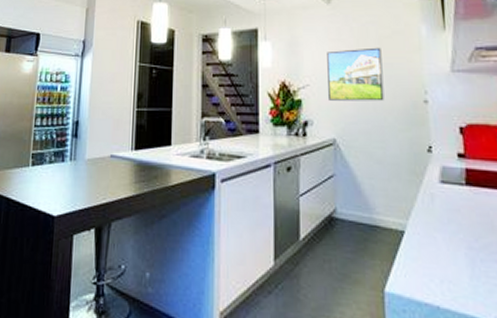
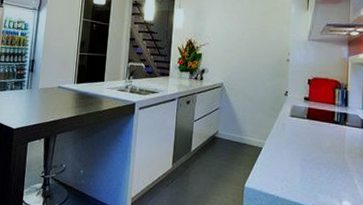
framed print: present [327,47,384,101] -> none [221,19,262,58]

